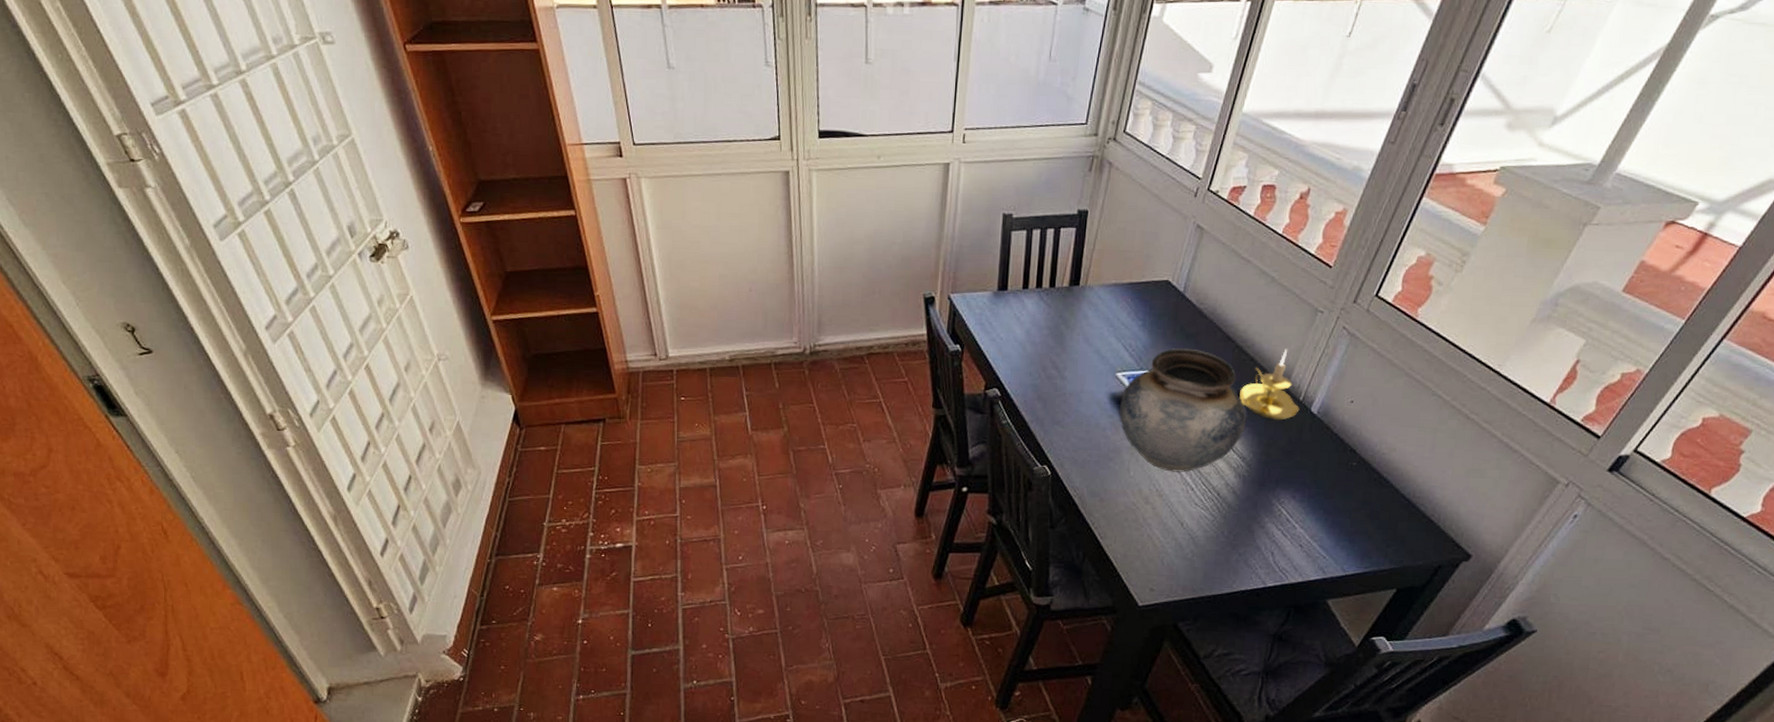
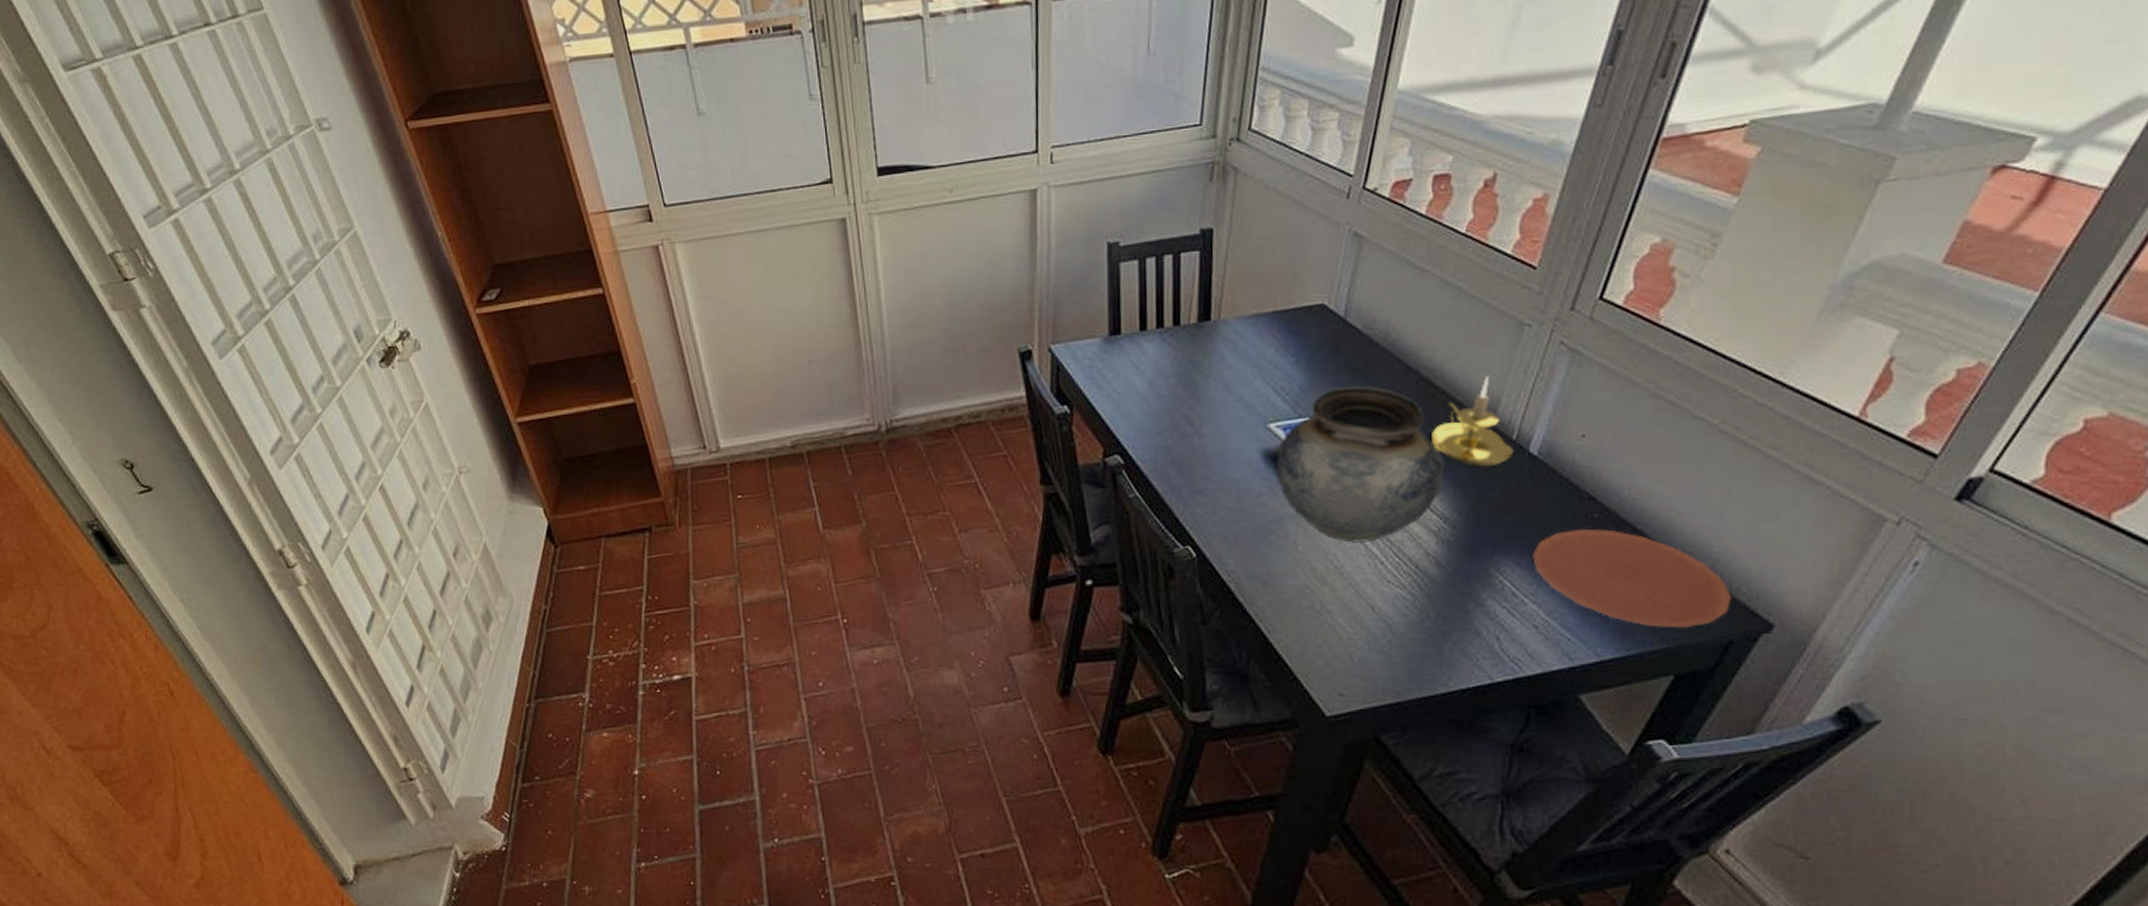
plate: none [1305,473,1445,554] -> present [1533,528,1732,628]

